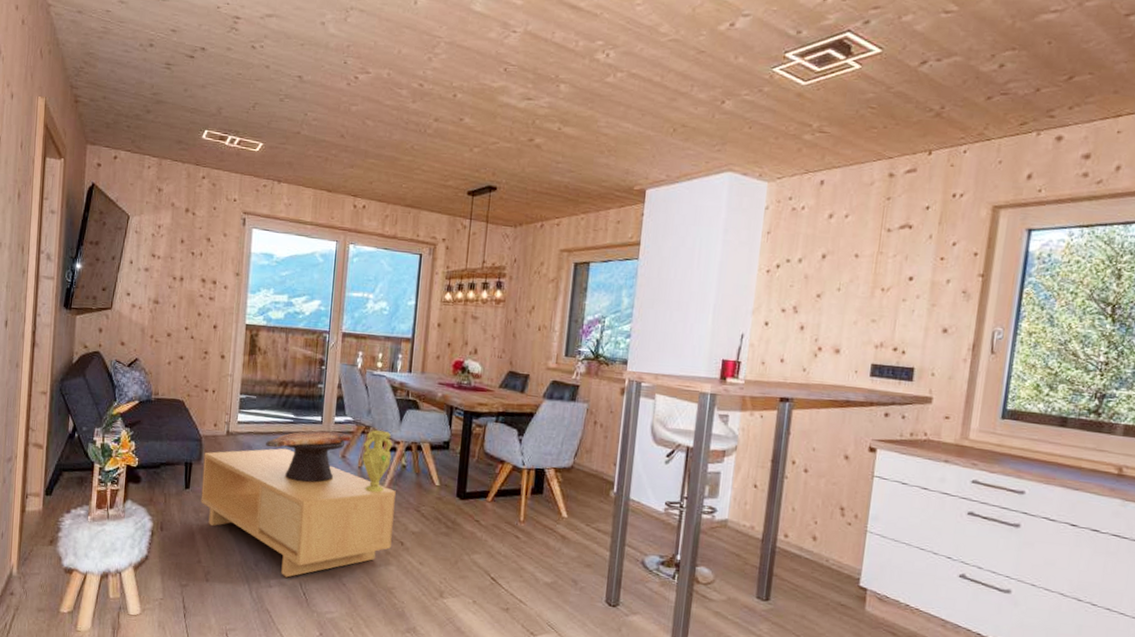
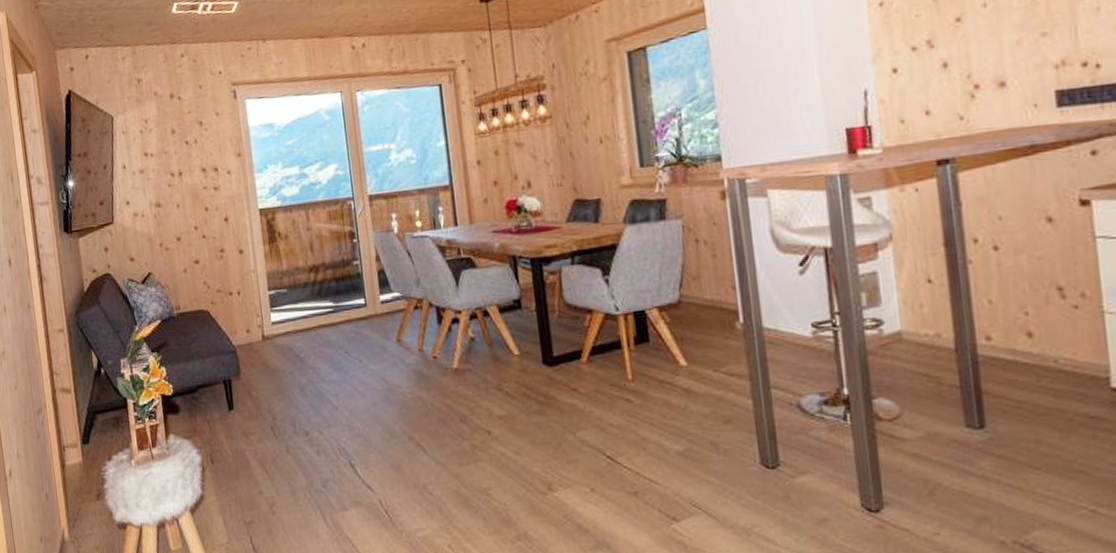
coffee table: present [201,448,396,578] -> none [242,343,477,496]
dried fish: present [266,430,352,483] -> none [308,312,405,380]
vase: present [362,430,393,493] -> none [418,301,456,376]

